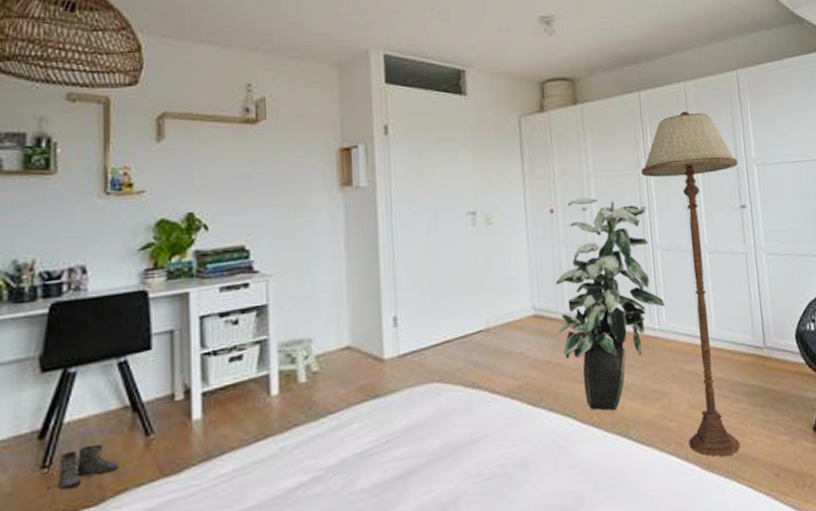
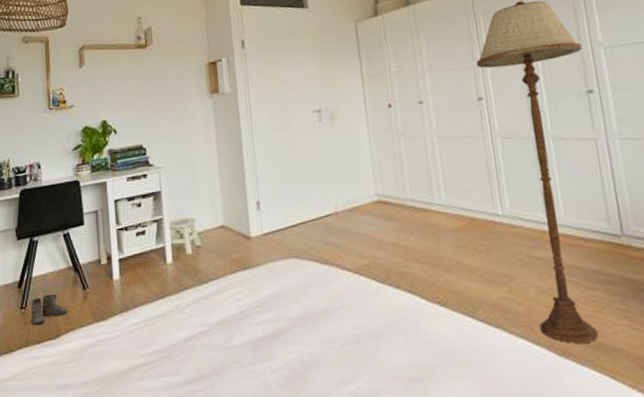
indoor plant: present [556,197,666,411] -> none [397,91,508,292]

